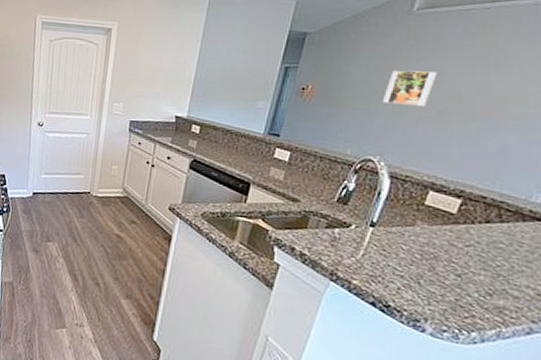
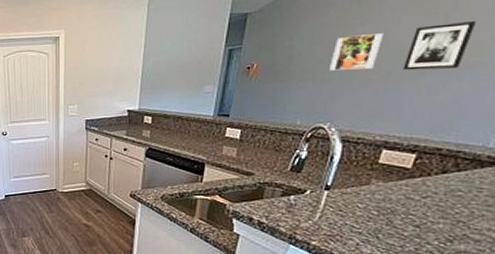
wall art: none [454,71,525,117] -> present [403,21,477,71]

